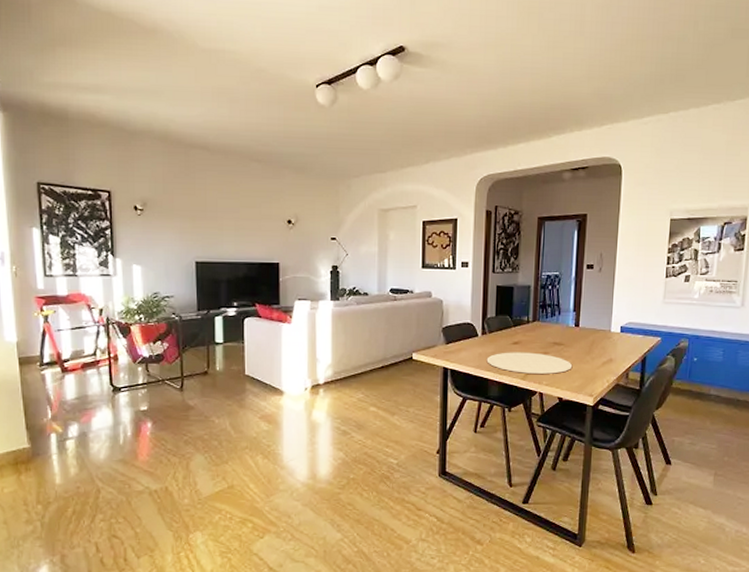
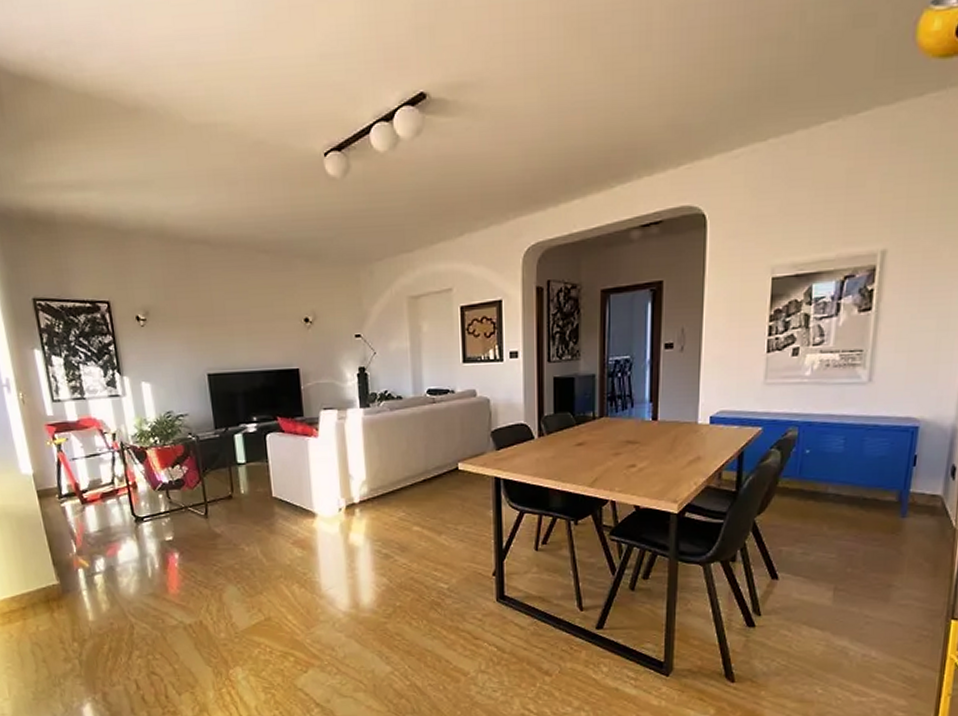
placemat: present [486,352,573,375] -> none [546,454,651,480]

